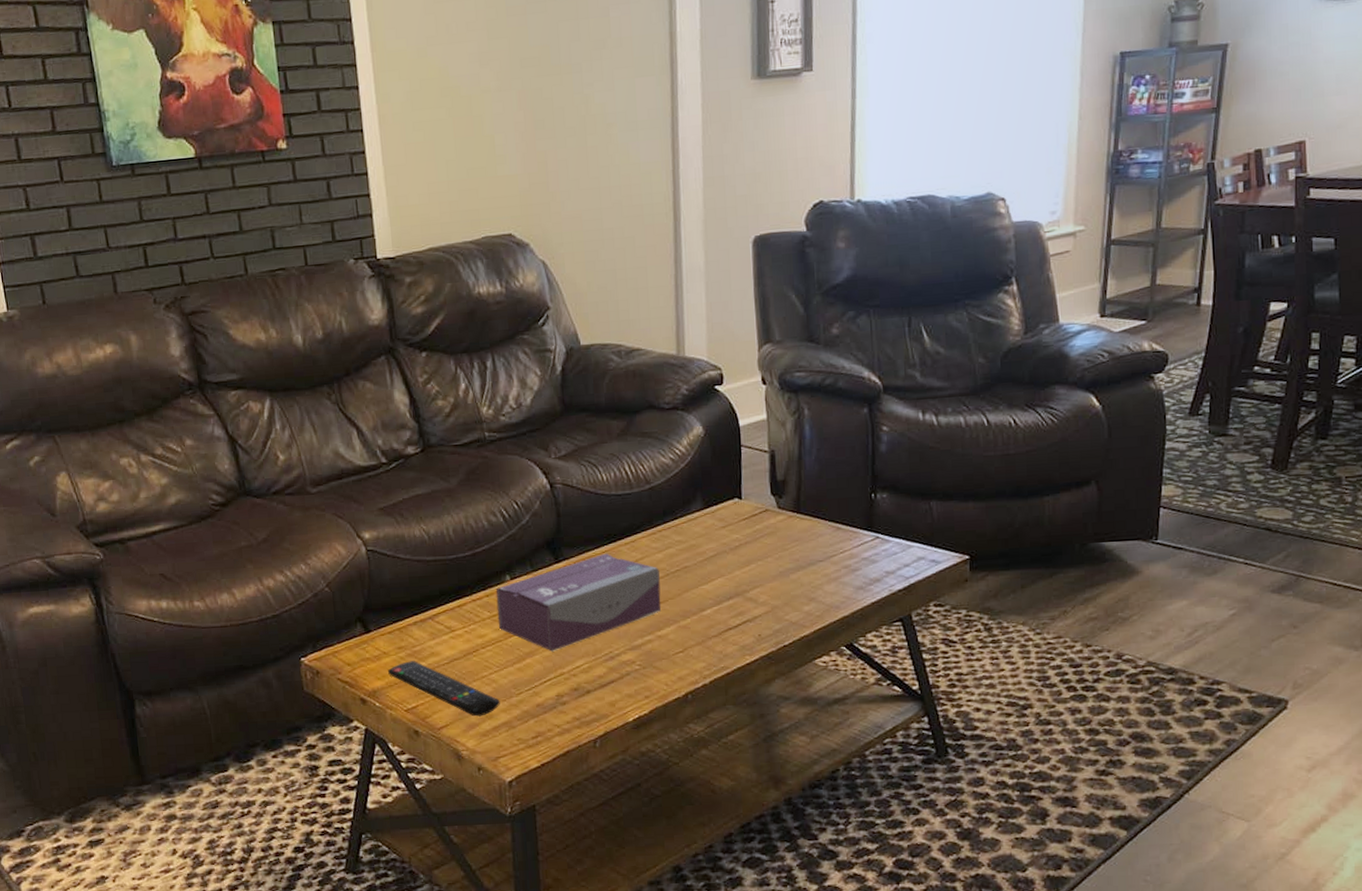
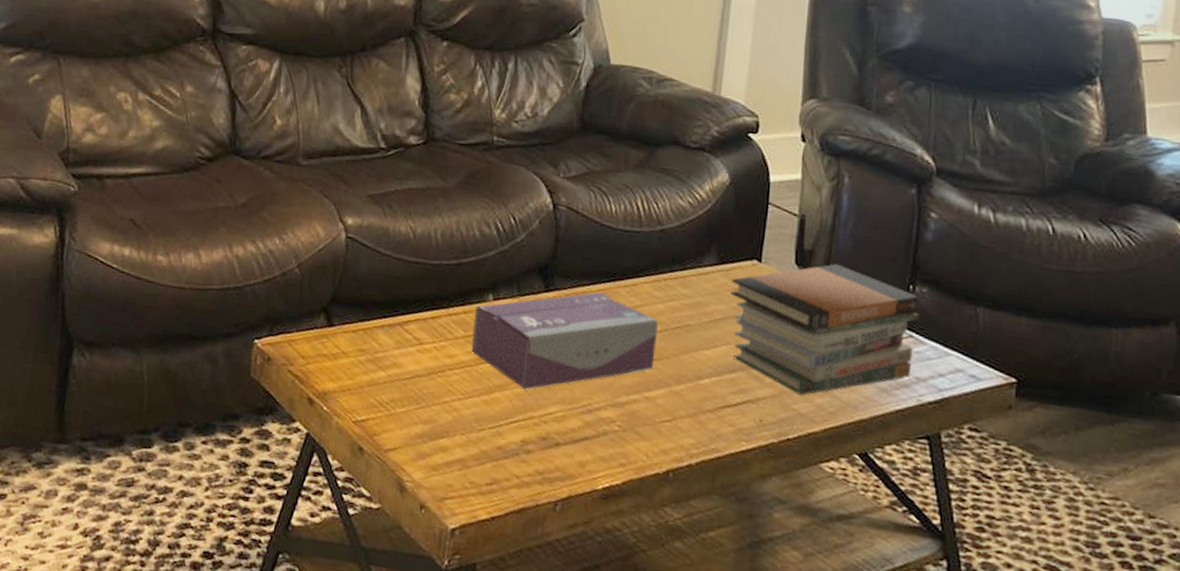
remote control: present [388,661,500,717] -> none [343,367,458,447]
book stack: none [718,487,883,607] -> present [731,263,920,396]

